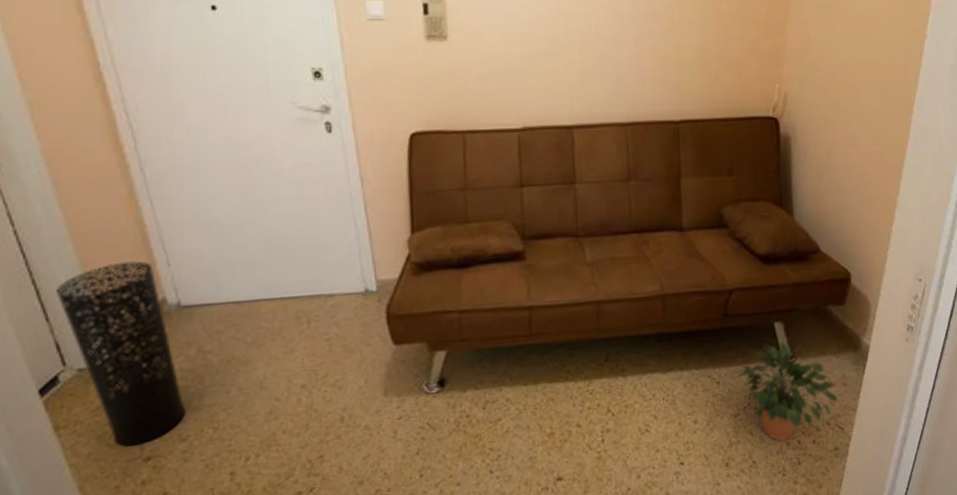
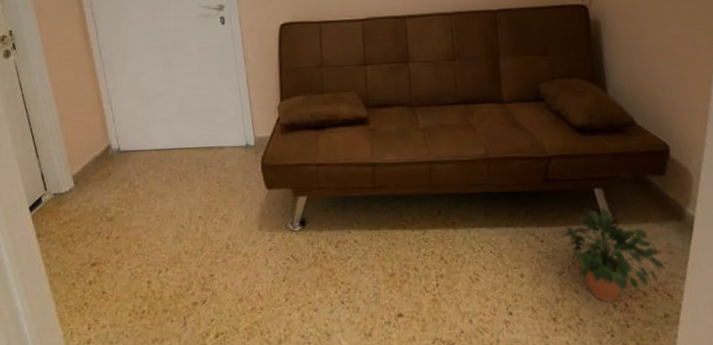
umbrella stand: present [55,260,186,447] -> none [43,117,120,254]

